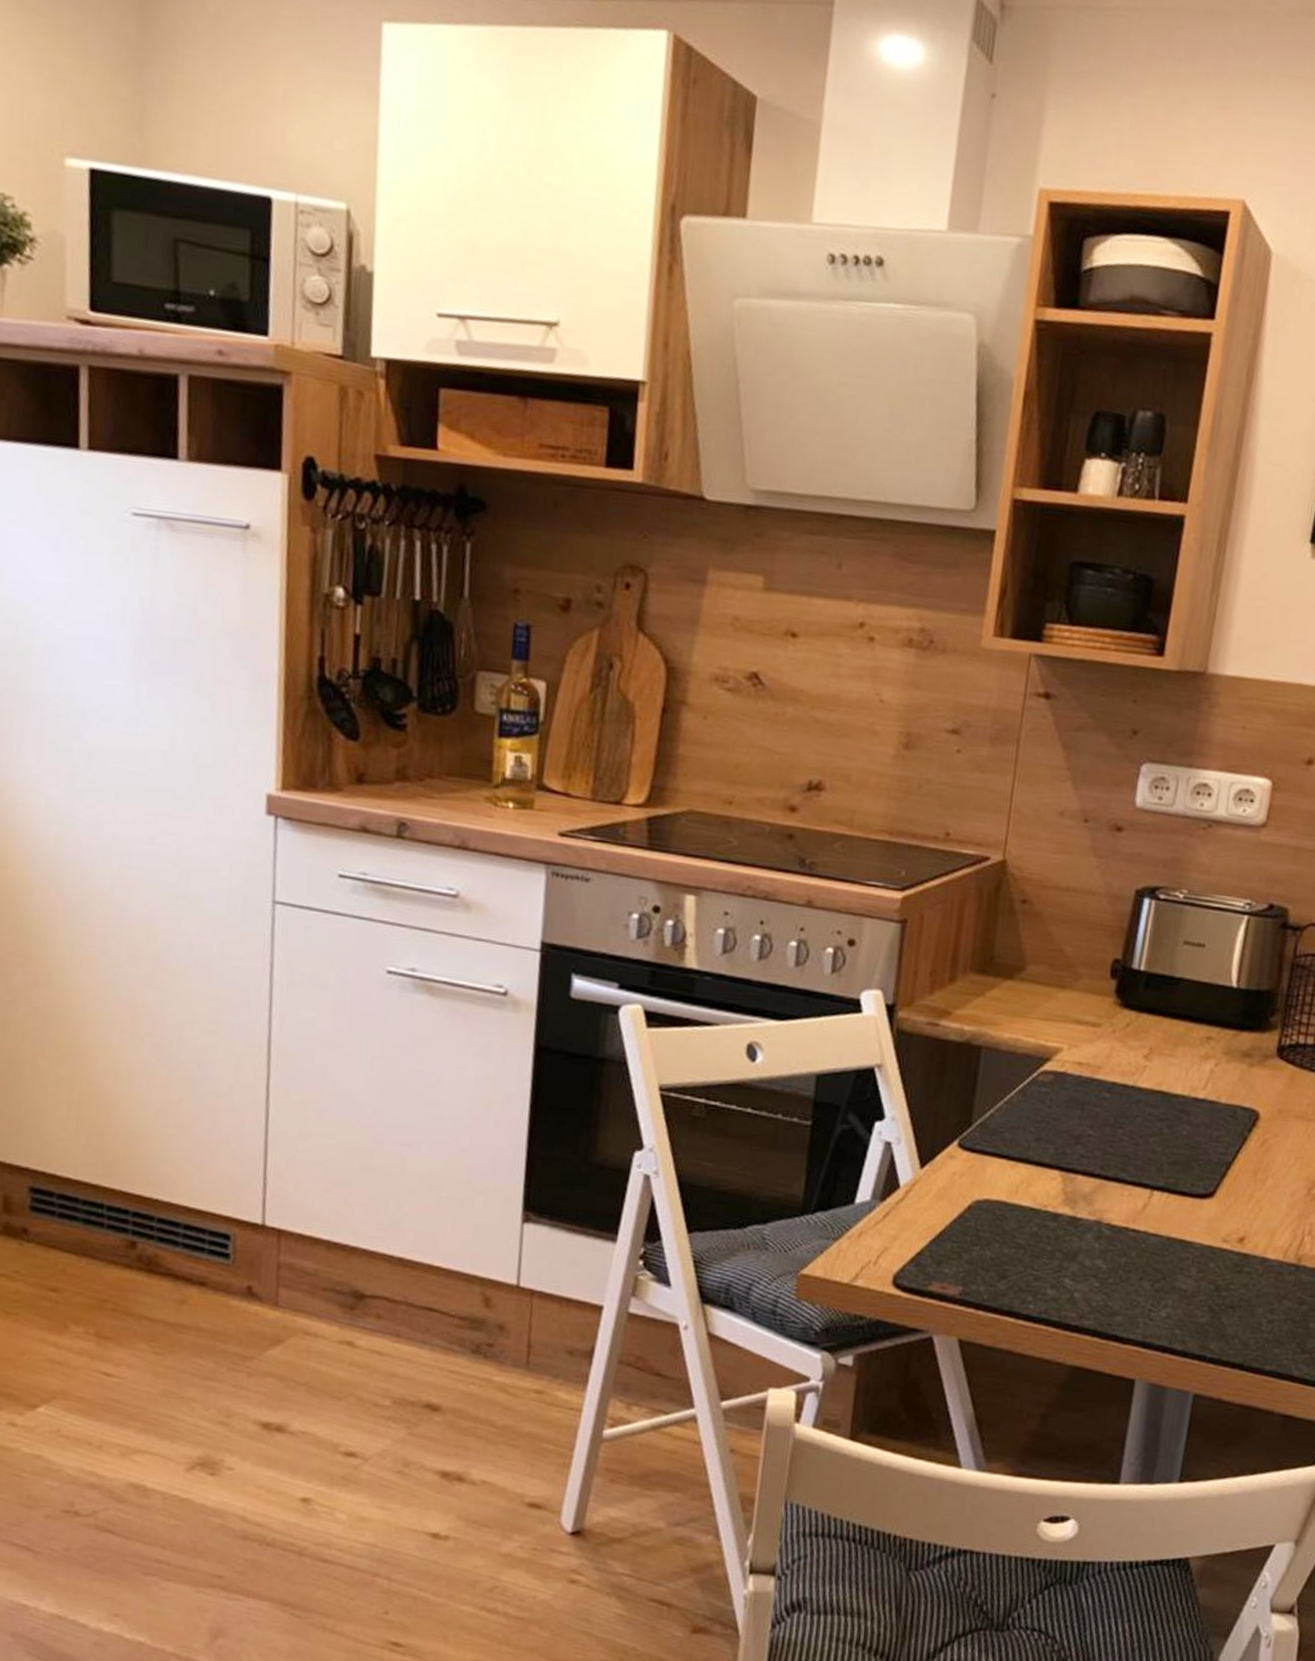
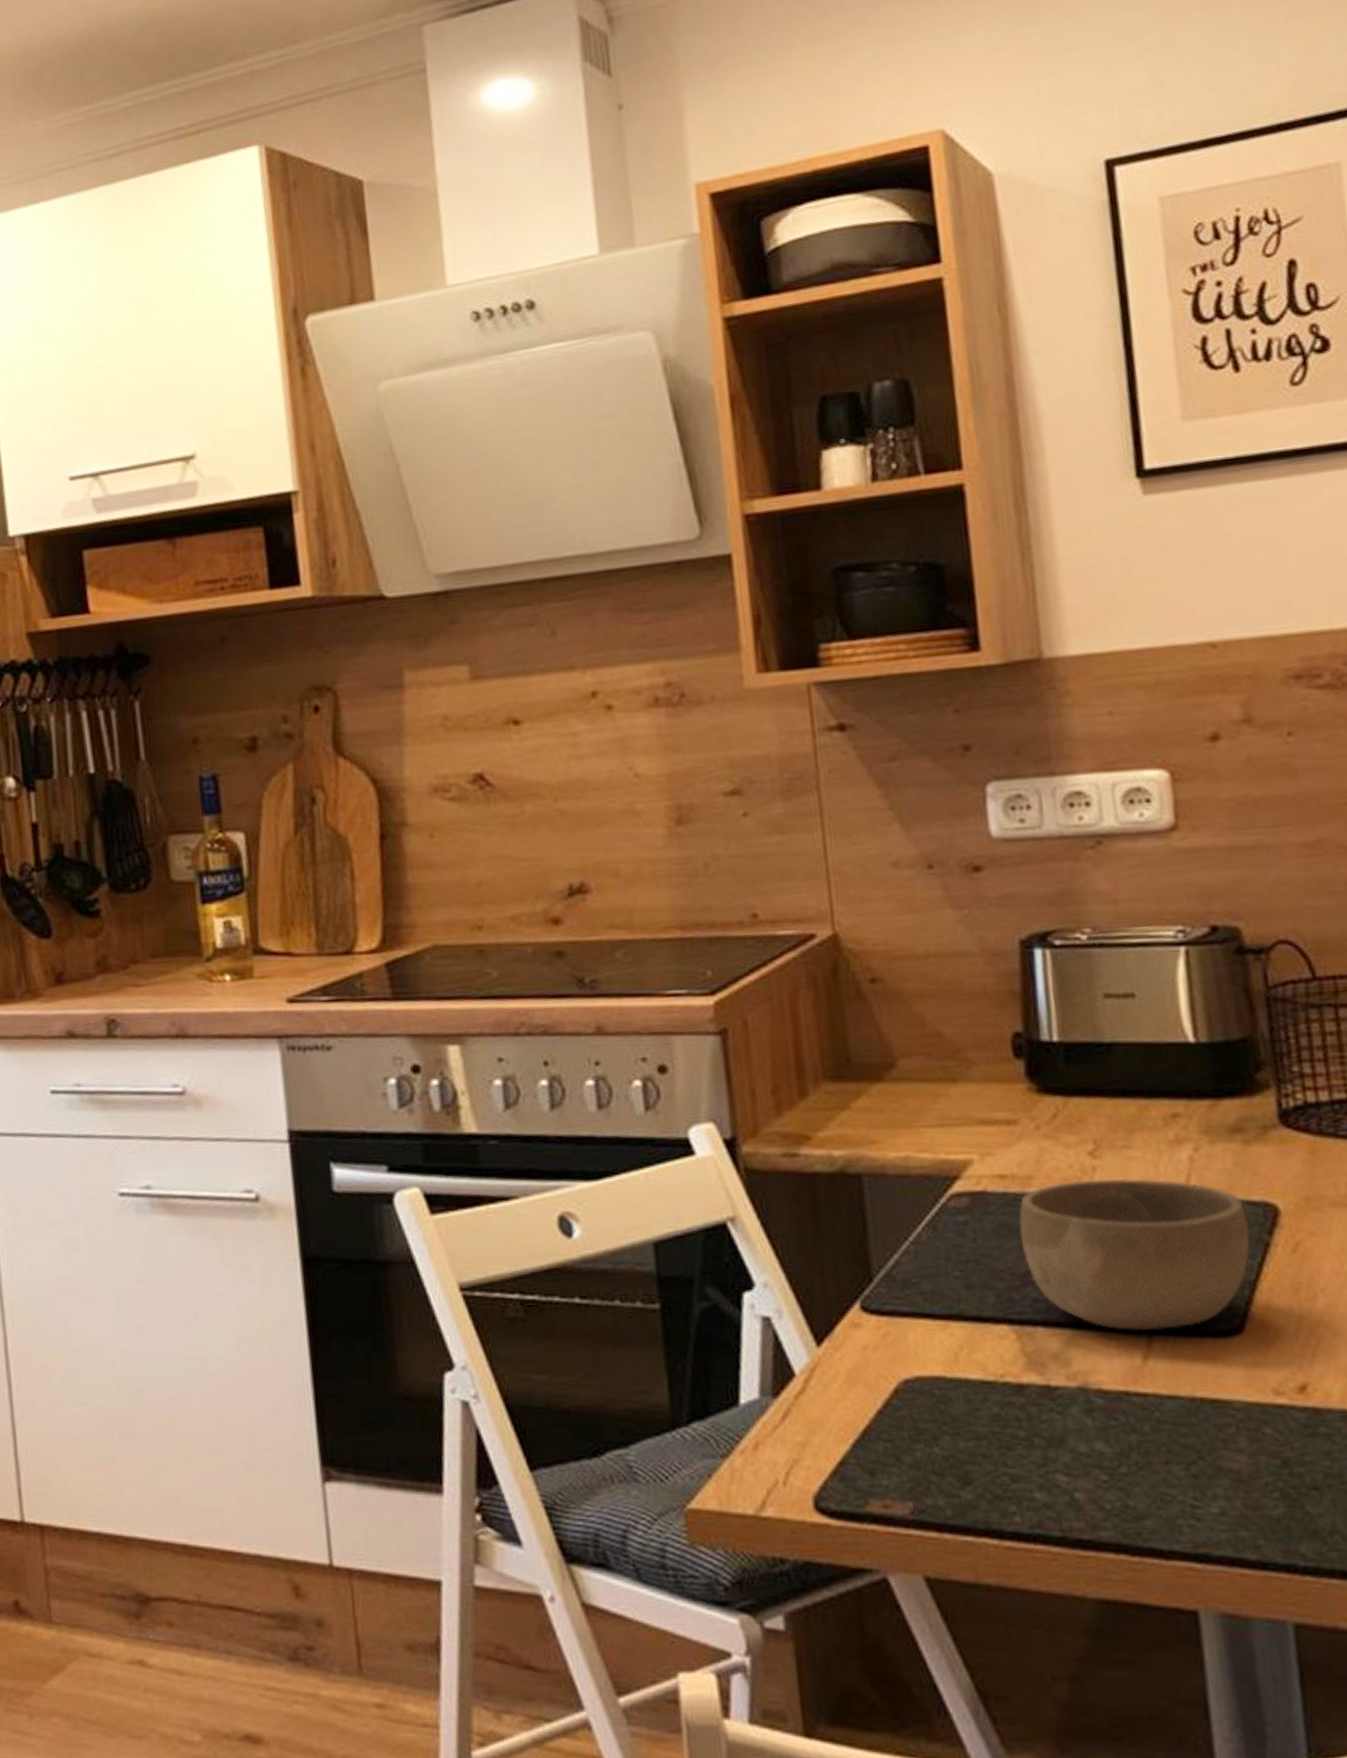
bowl: none [1081,1074,1238,1189] -> present [1018,1178,1250,1332]

